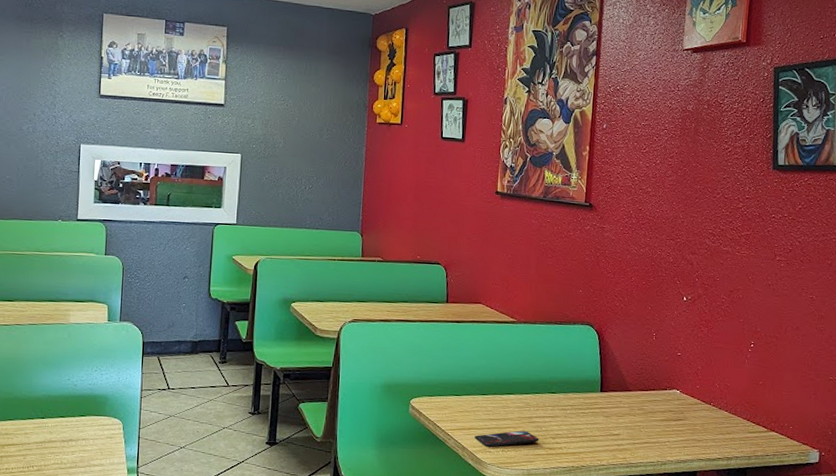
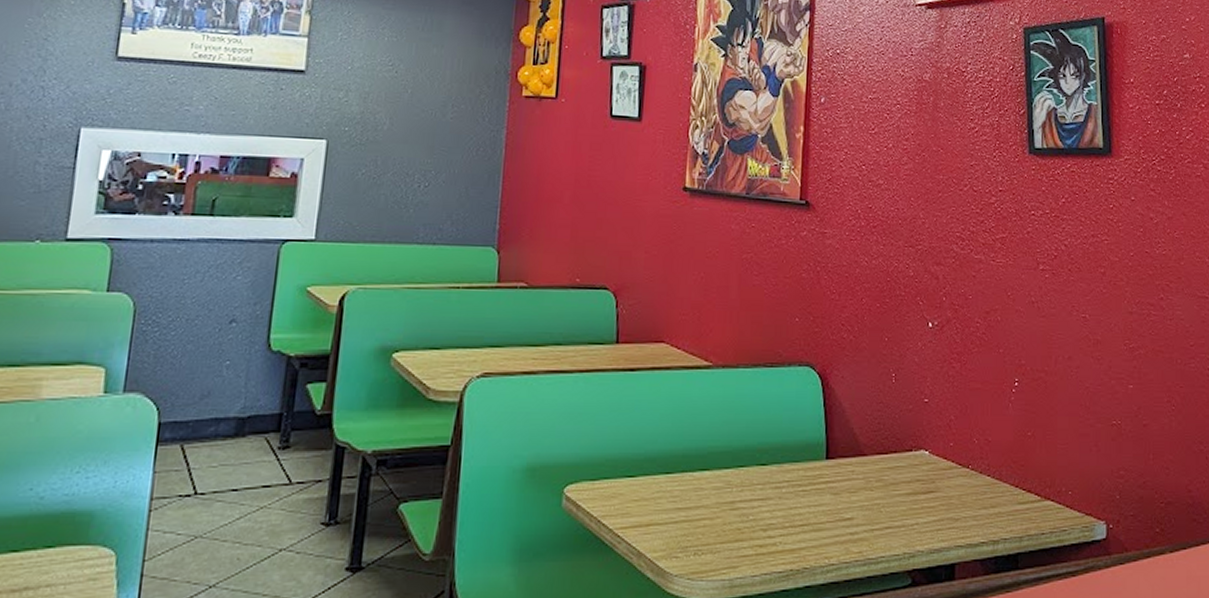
smartphone: present [474,430,539,448] -> none [655,522,745,551]

